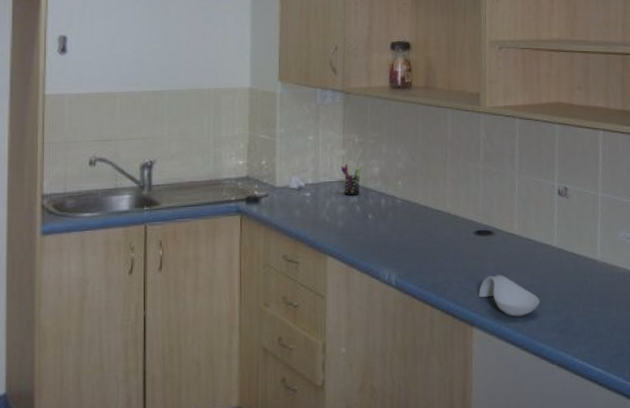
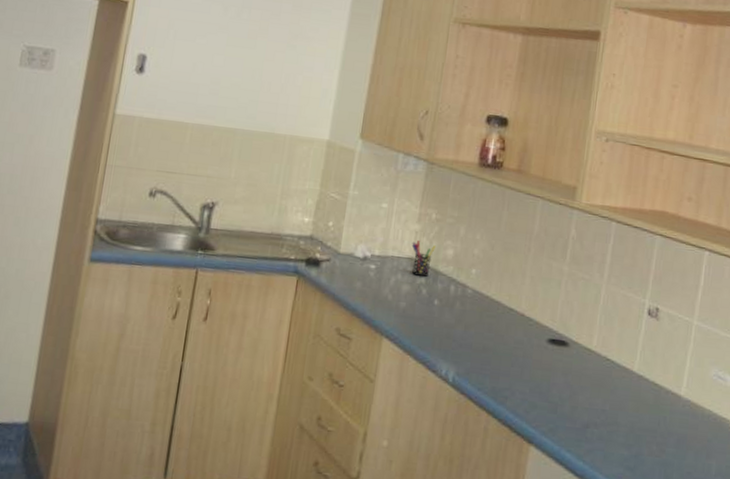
spoon rest: present [479,275,540,317] -> none [542,391,609,443]

